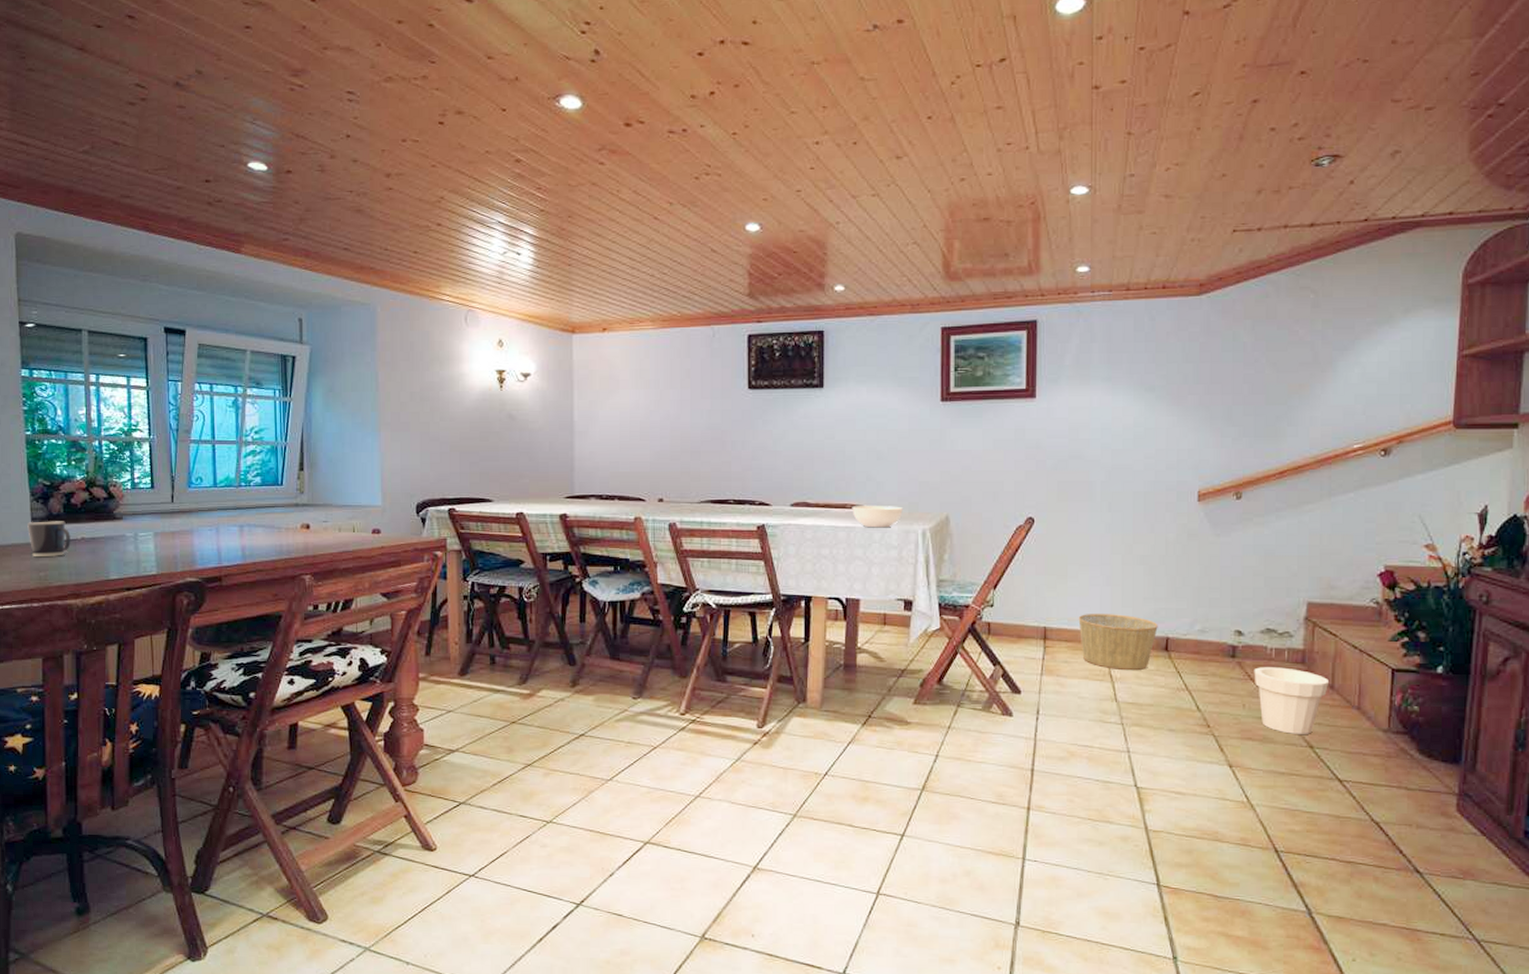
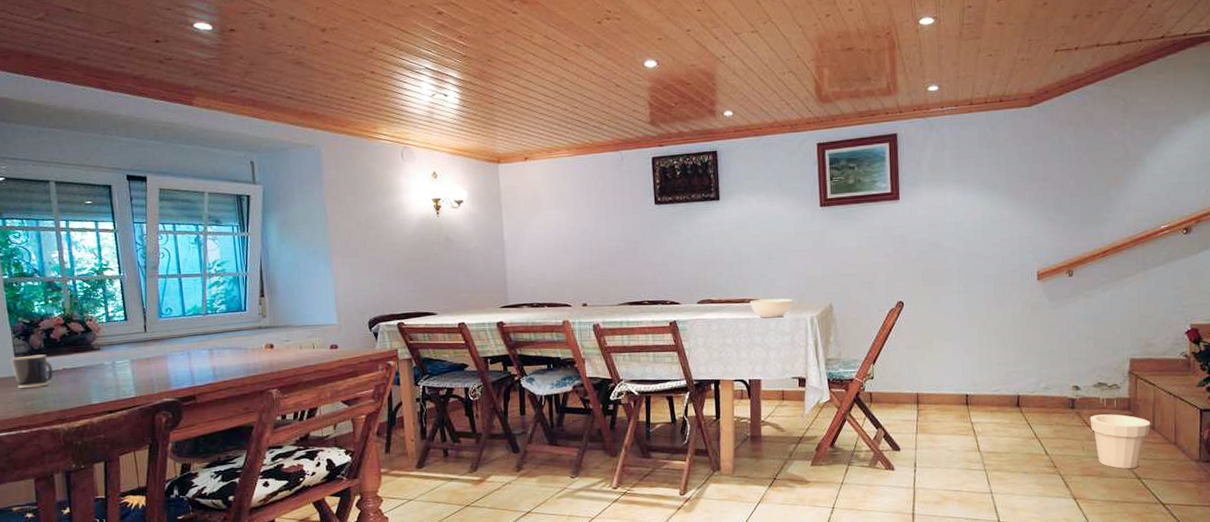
basket: present [1078,613,1158,670] -> none [944,378,1010,425]

